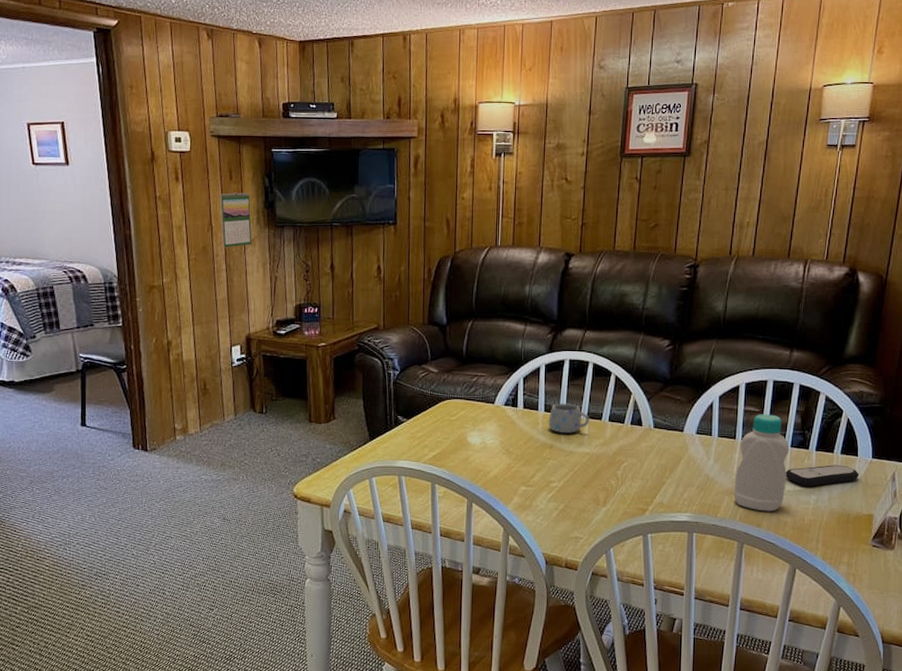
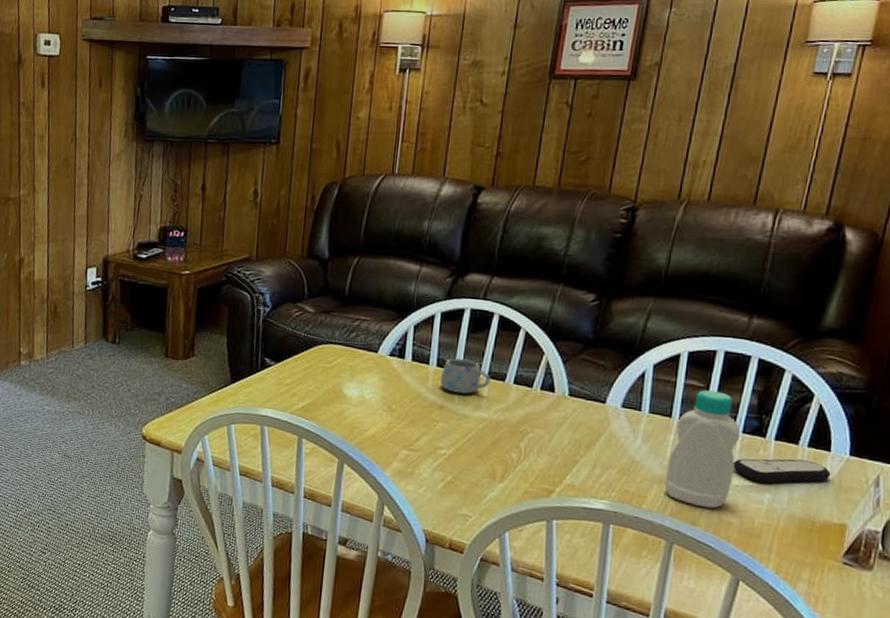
calendar: present [220,192,252,248] -> none [86,101,120,161]

